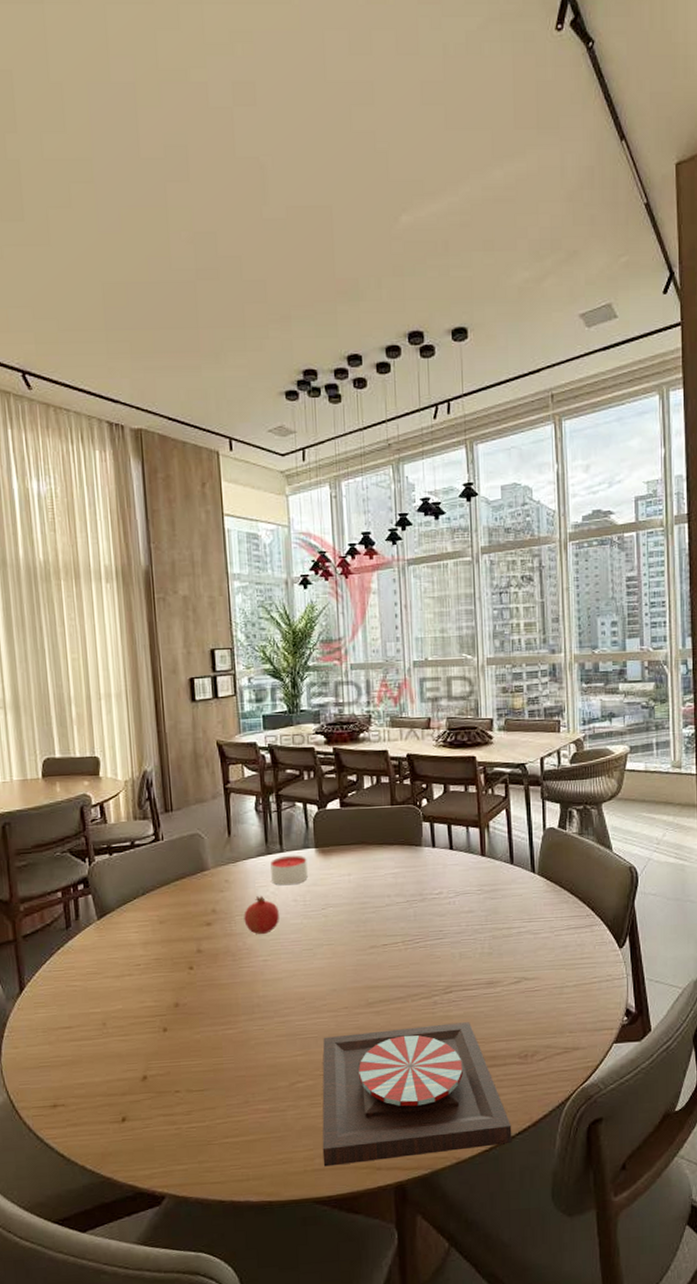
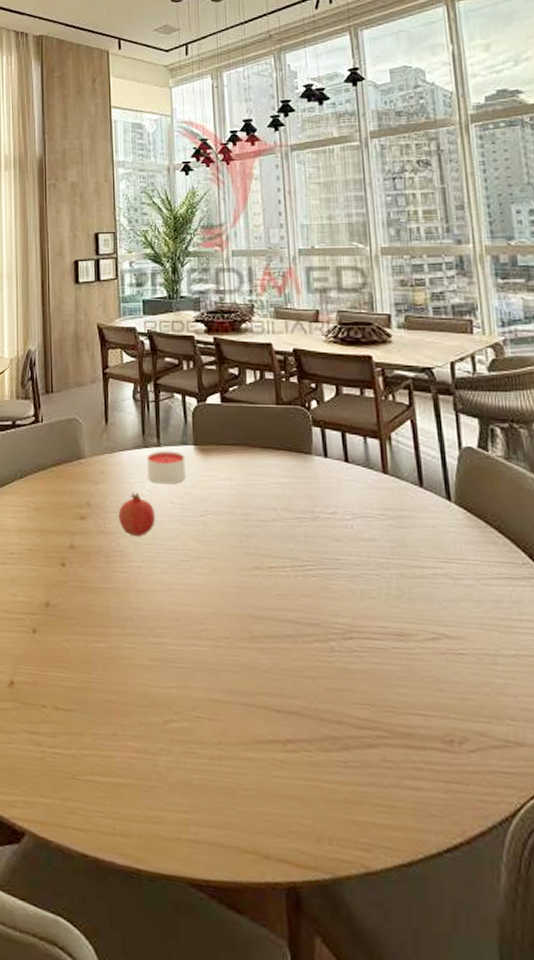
plate: present [322,1022,512,1167] -> none [198,670,439,863]

